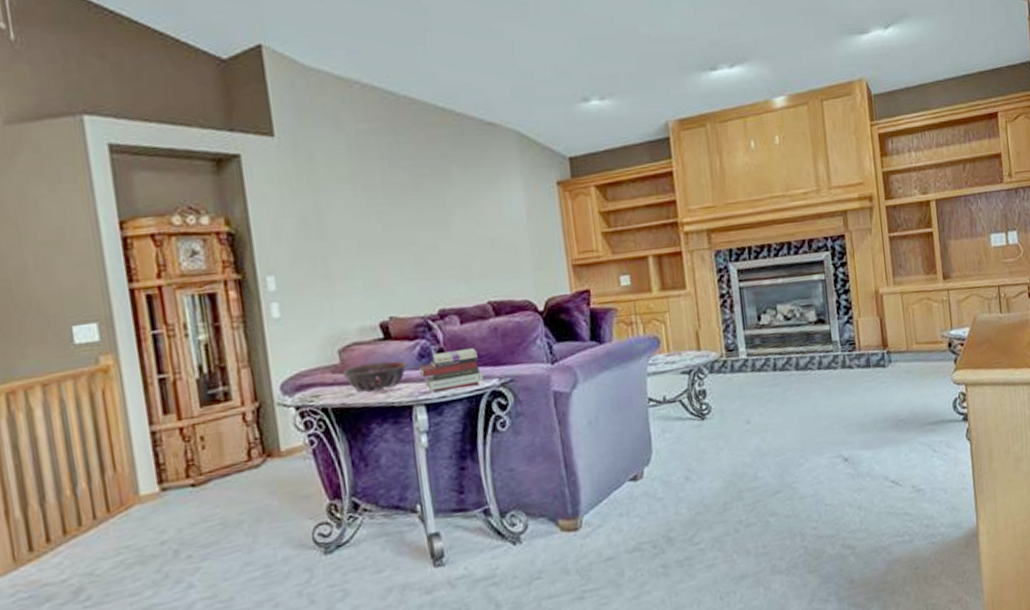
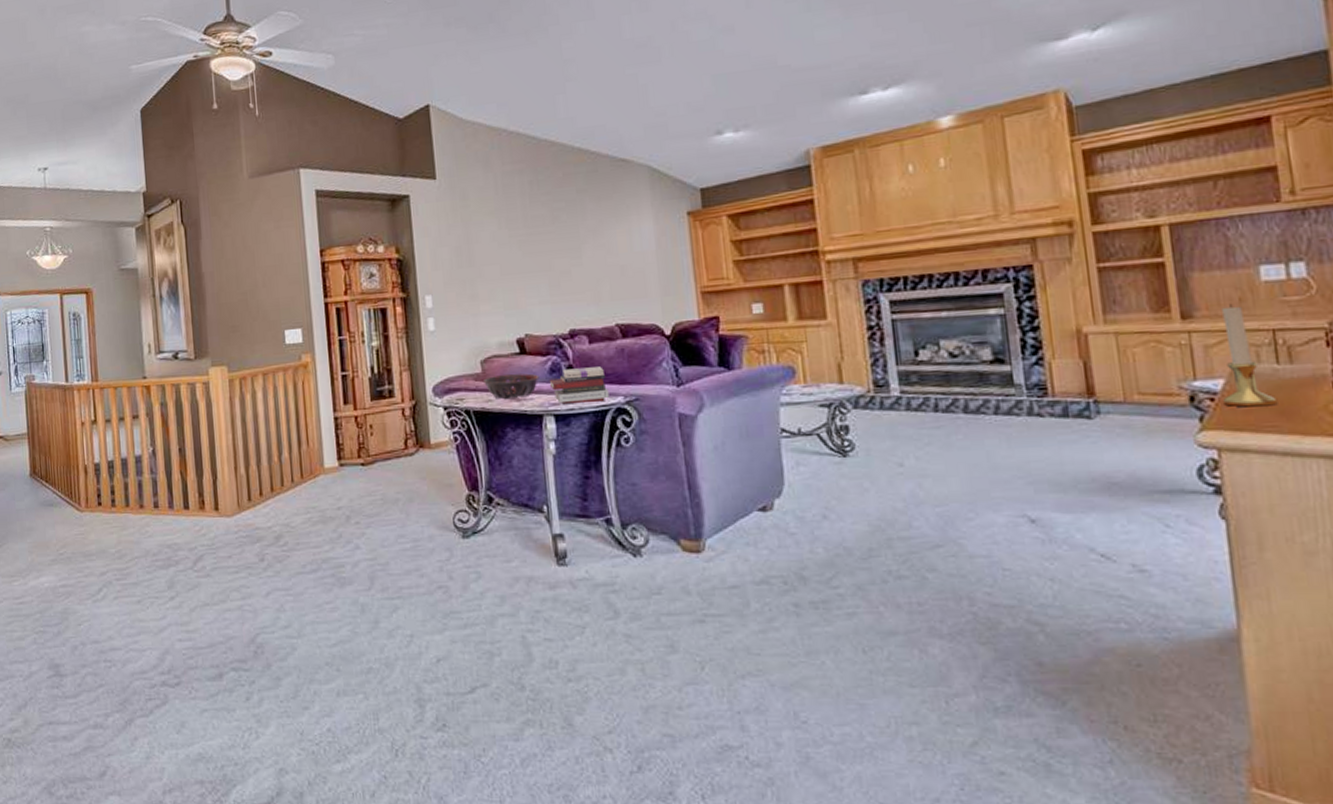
candle holder: none [968,265,1001,350] -> present [1222,303,1278,408]

